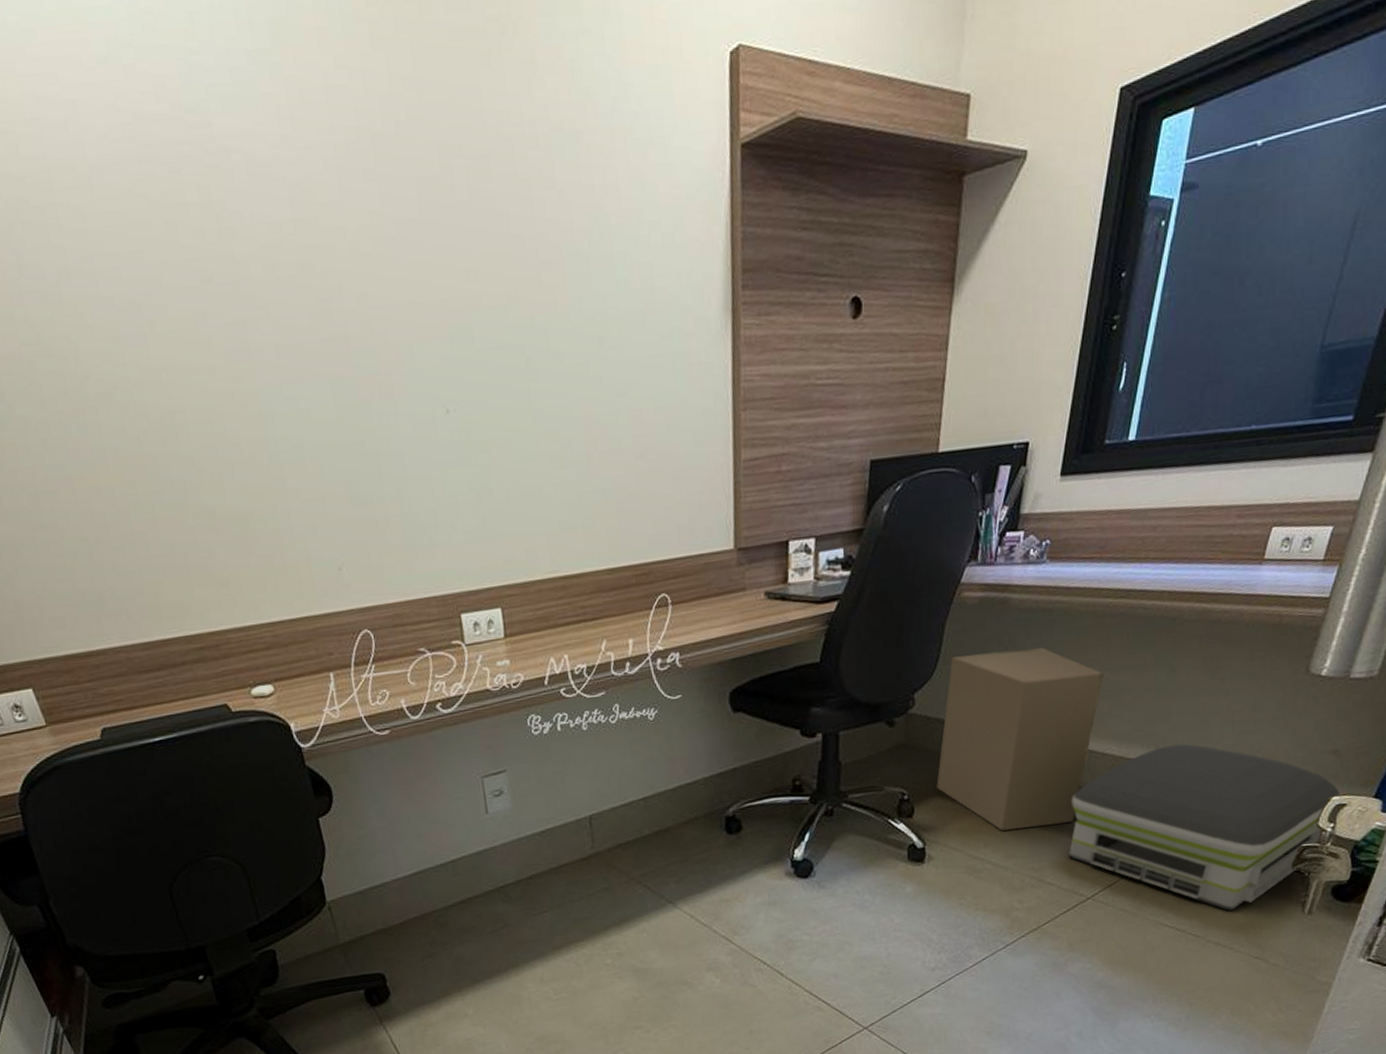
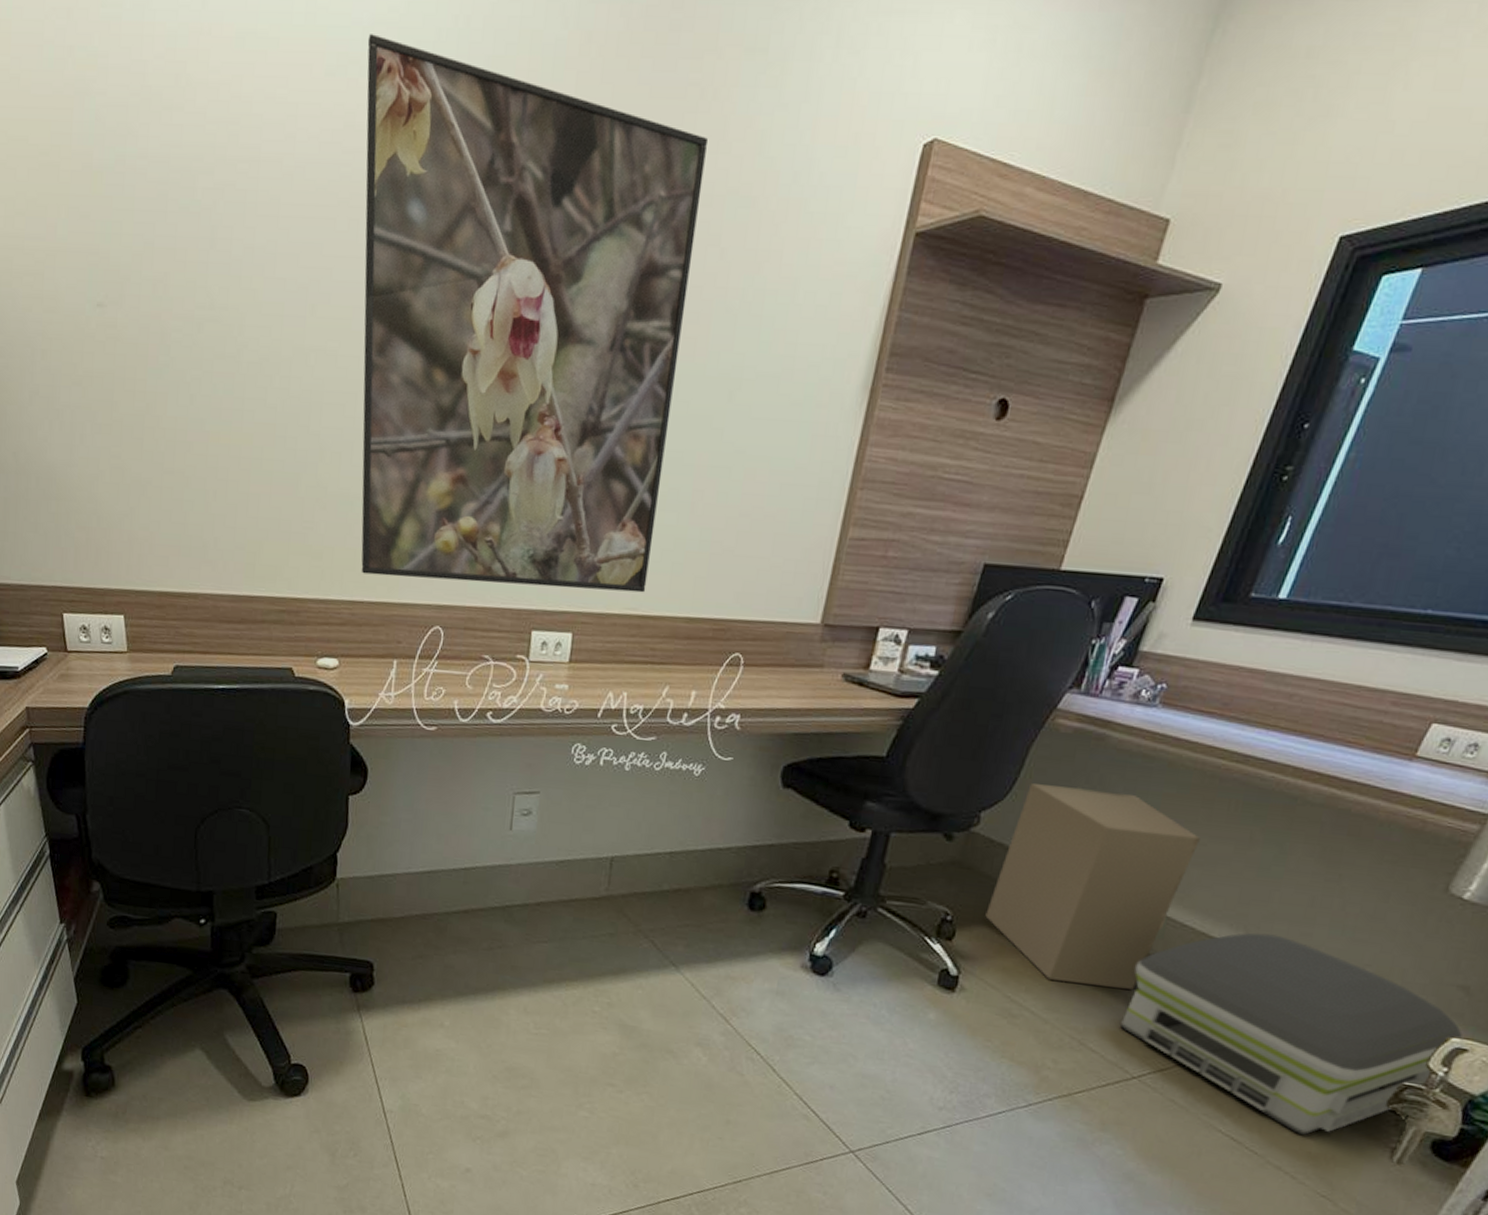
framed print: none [134,10,563,593] -> present [361,34,708,593]

